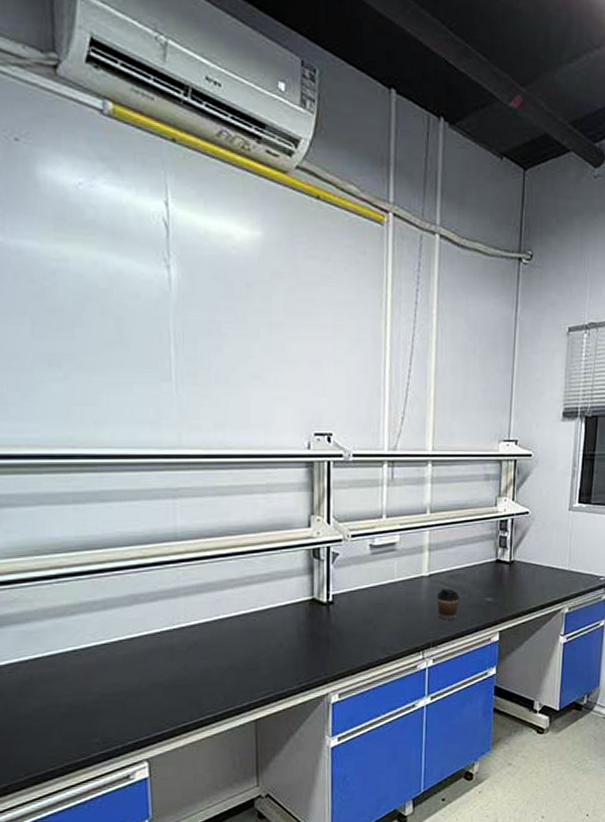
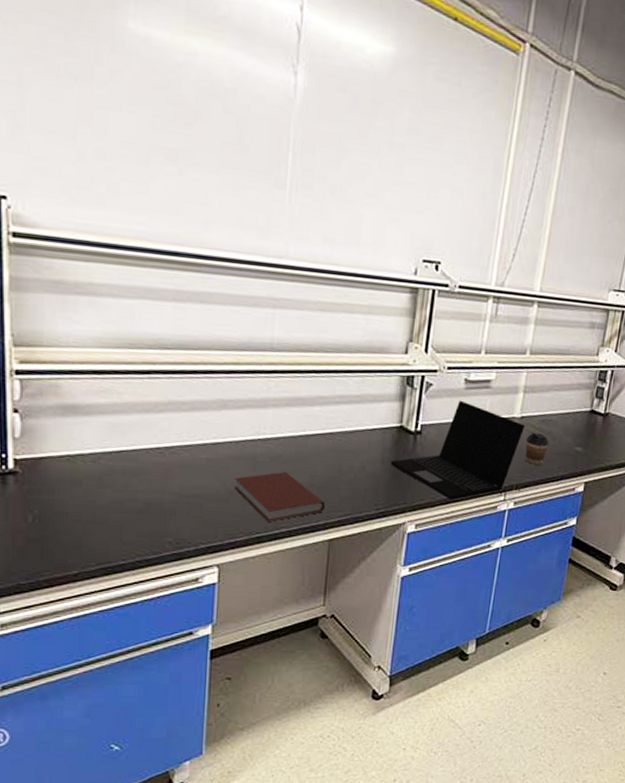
book: none [154,658,248,710] -> present [234,472,326,522]
laptop: none [306,566,435,665] -> present [390,400,526,500]

